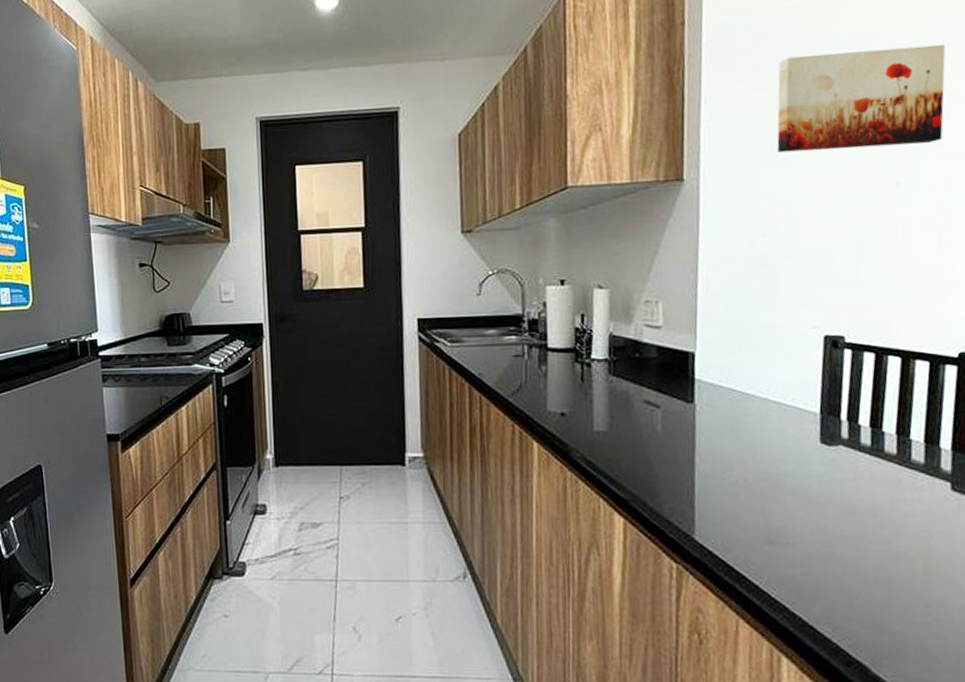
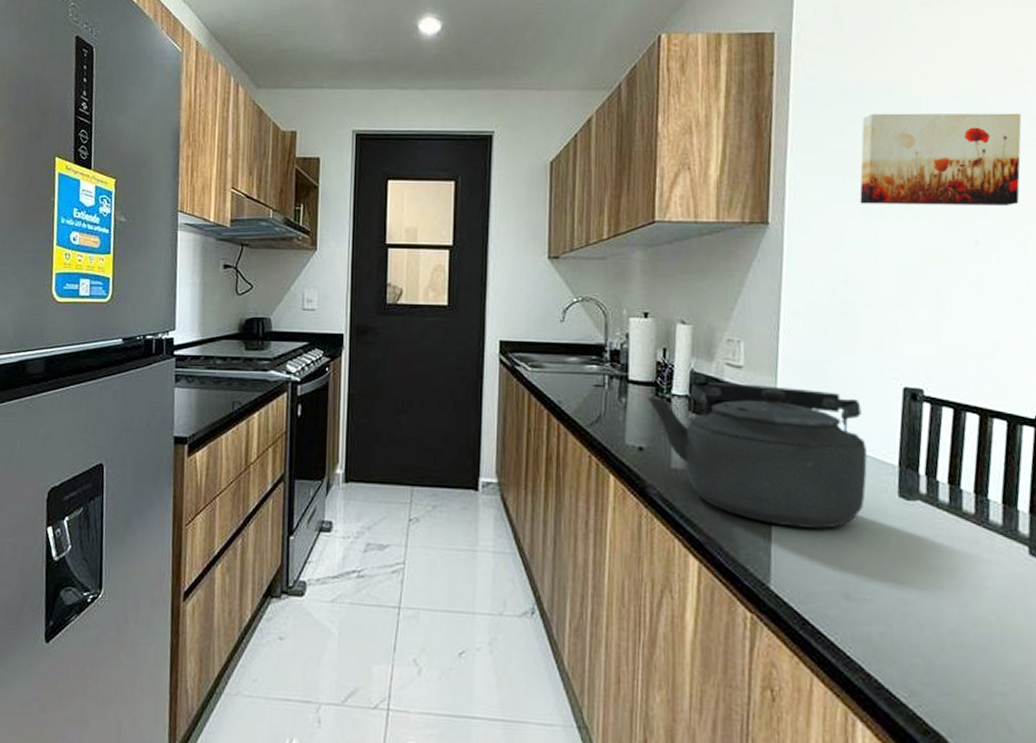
kettle: none [567,343,789,479] -> present [647,381,867,529]

